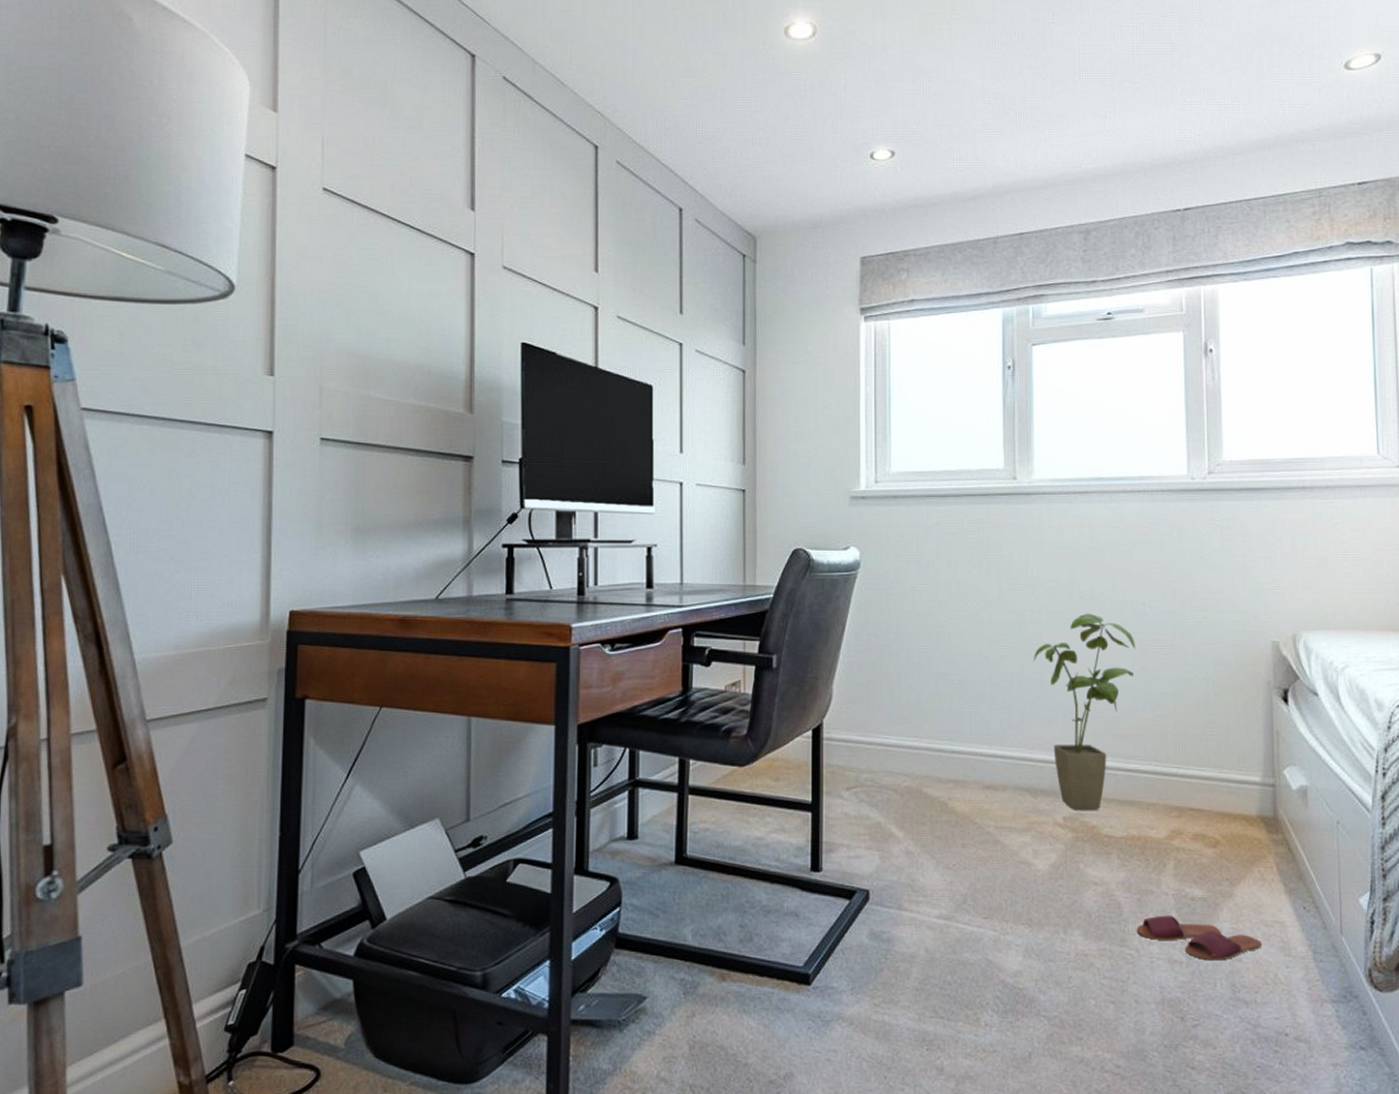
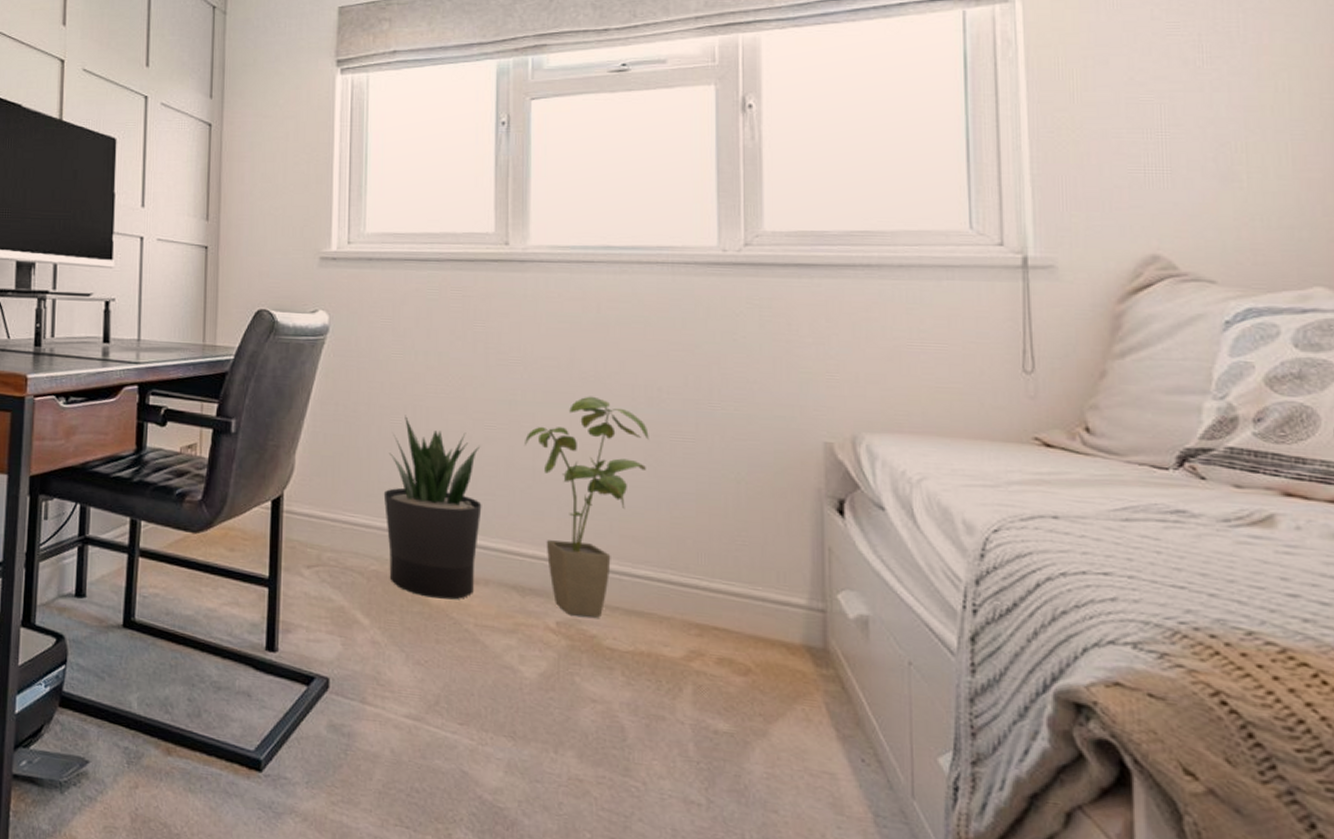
planter: none [913,640,999,806] -> present [383,415,482,600]
slippers: present [1136,915,1263,961] -> none [643,746,806,809]

